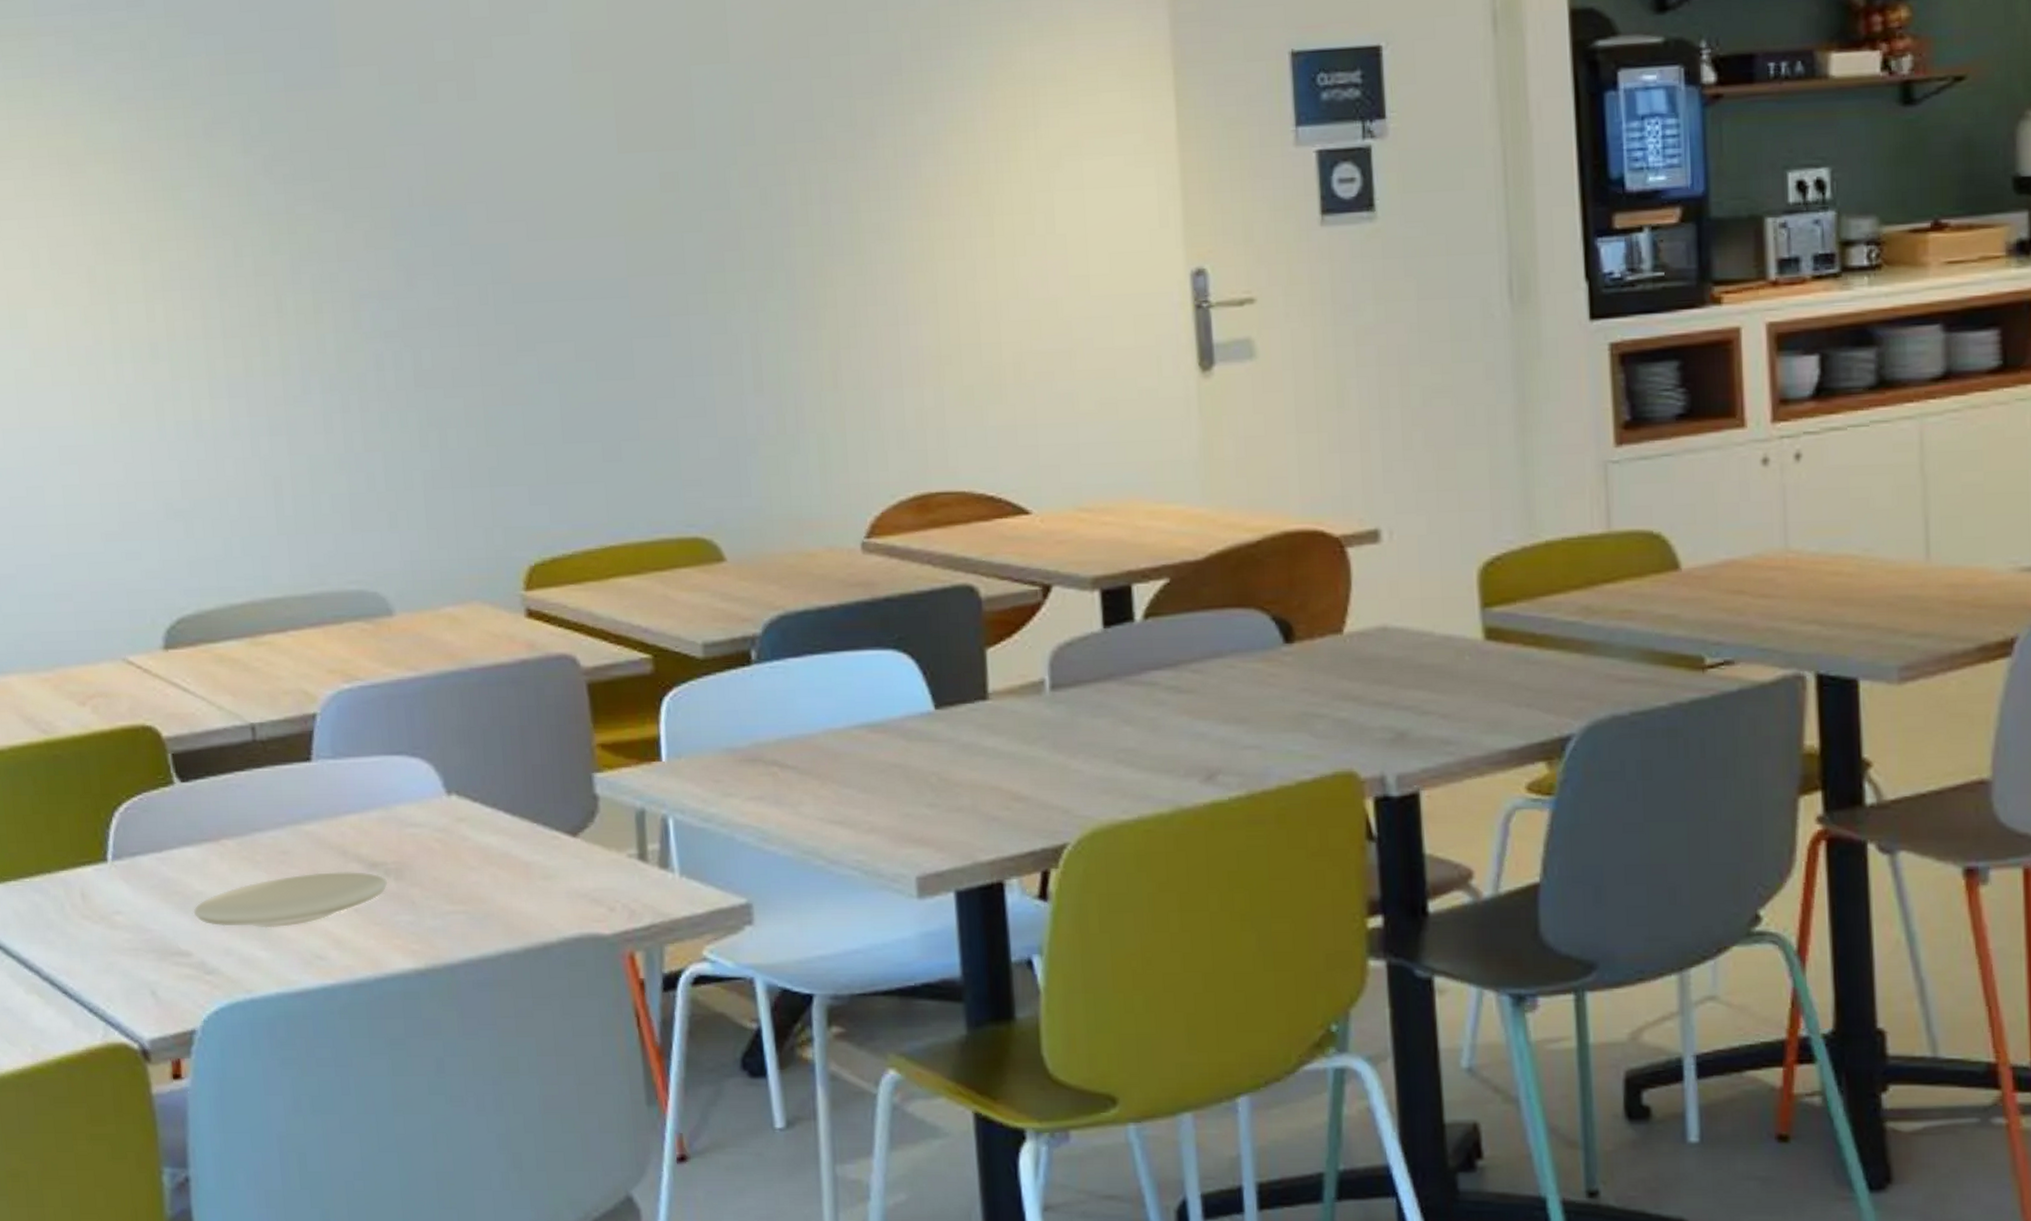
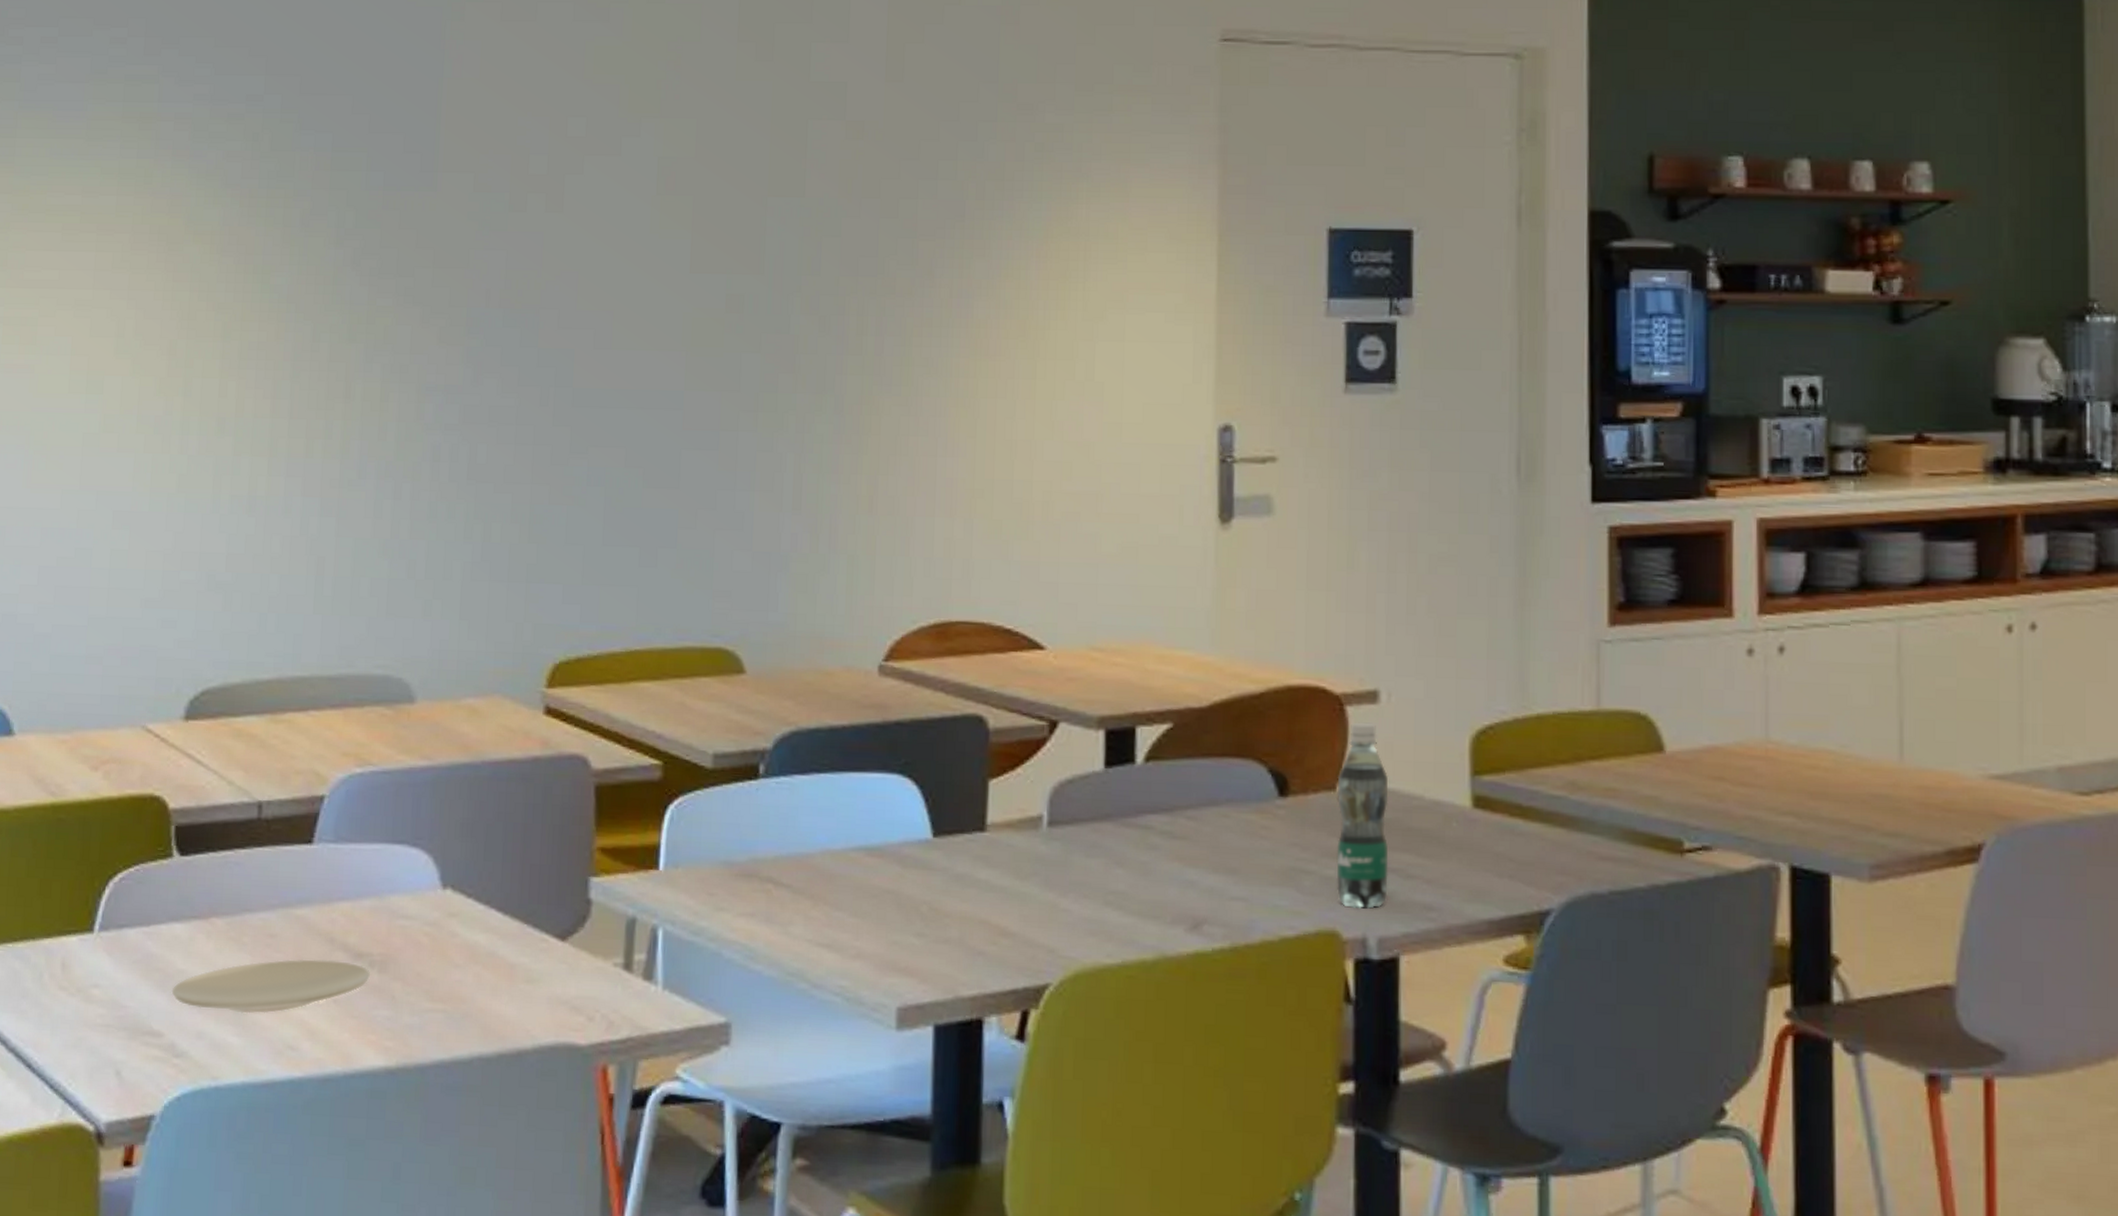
bottle: none [1343,562,1403,749] -> present [1336,722,1389,910]

